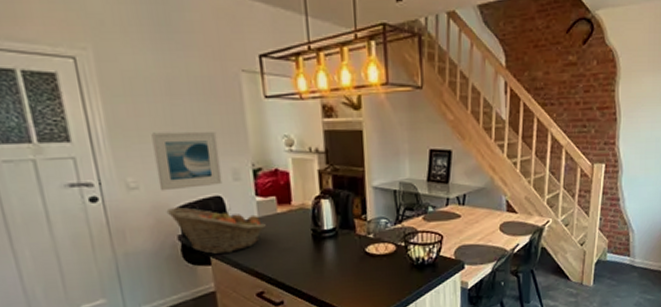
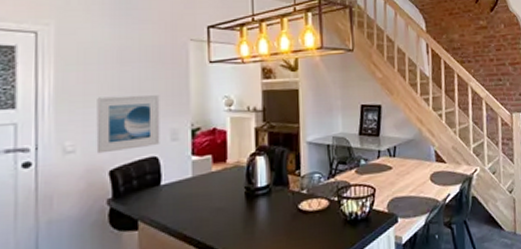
fruit basket: present [166,207,266,254] -> none [99,168,199,218]

